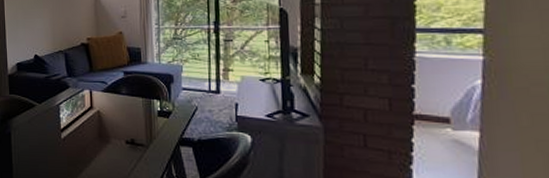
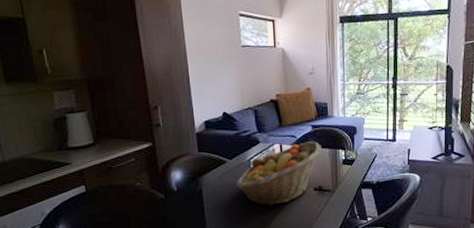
fruit basket: none [43,89,134,157] -> present [235,141,321,206]

